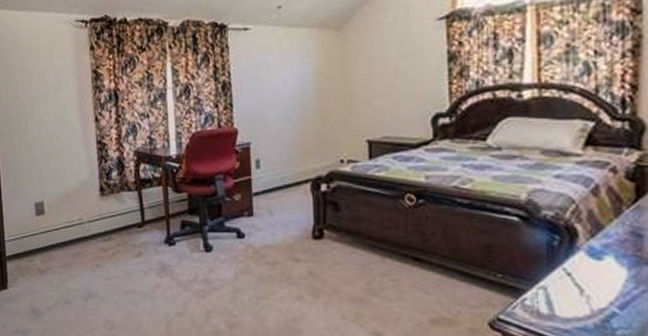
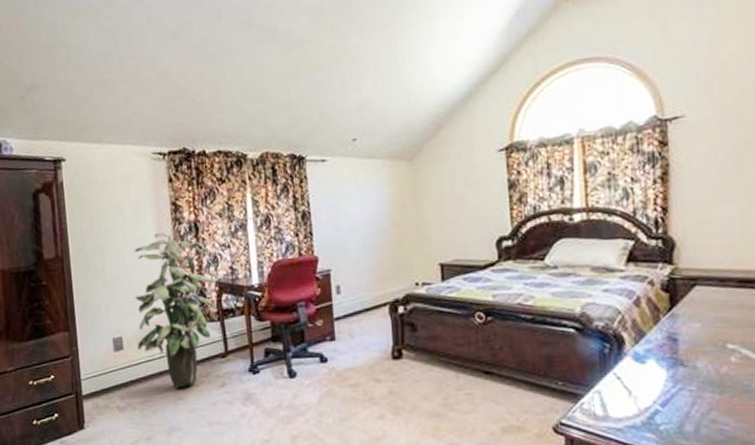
indoor plant: none [55,99,133,255] -> present [134,231,216,388]

